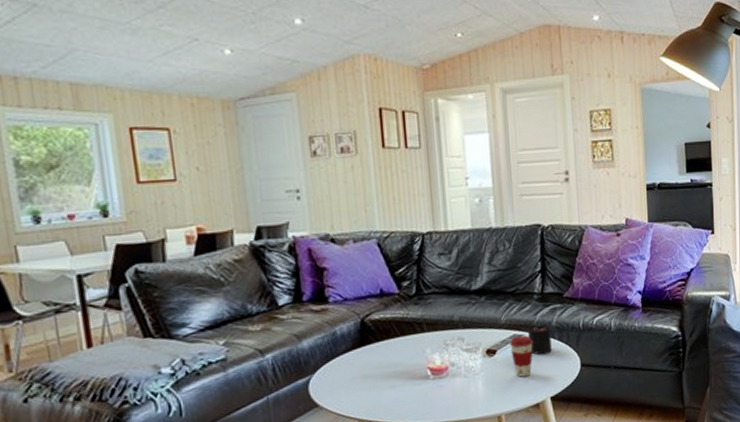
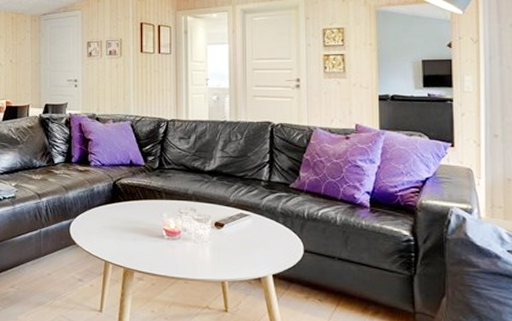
coffee cup: present [510,335,533,377] -> none [237,215,258,252]
candle: present [527,316,552,355] -> none [253,201,277,235]

